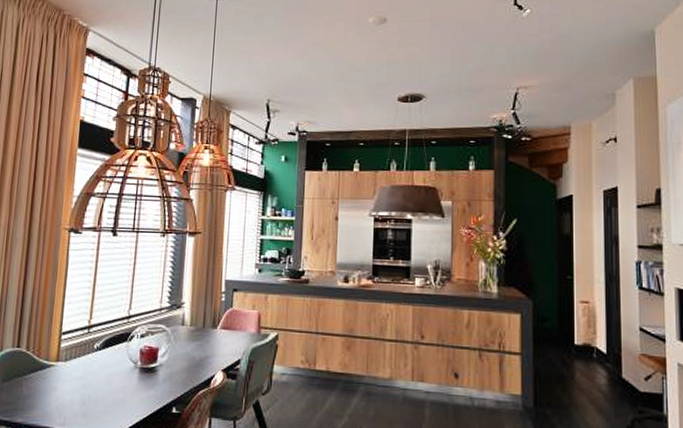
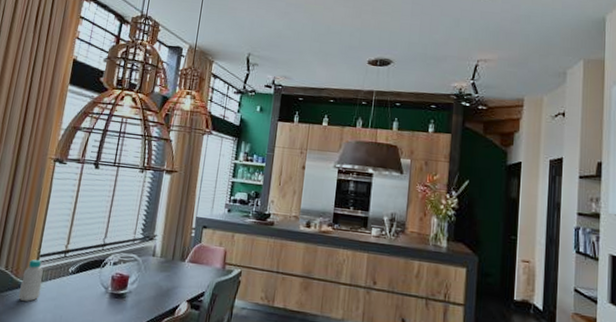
bottle: none [43,337,67,383] -> present [18,259,43,302]

